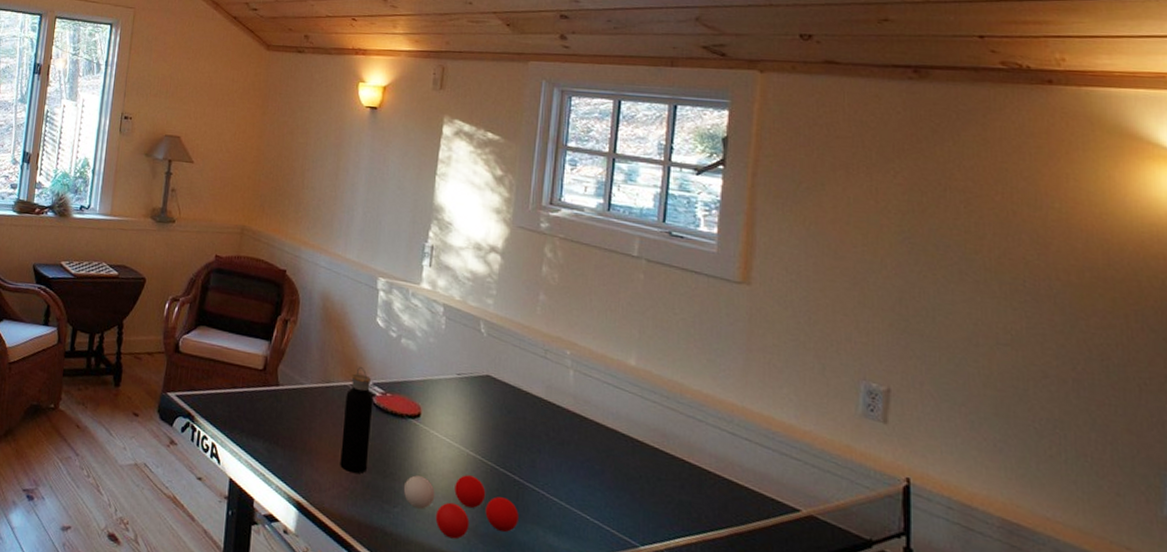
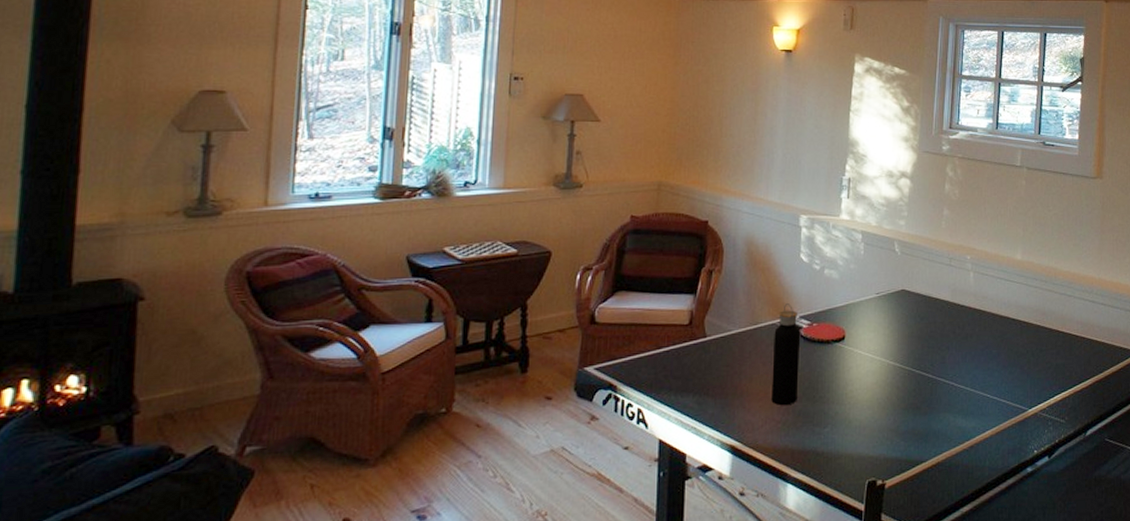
ball: present [403,475,519,540] -> none [832,383,933,443]

